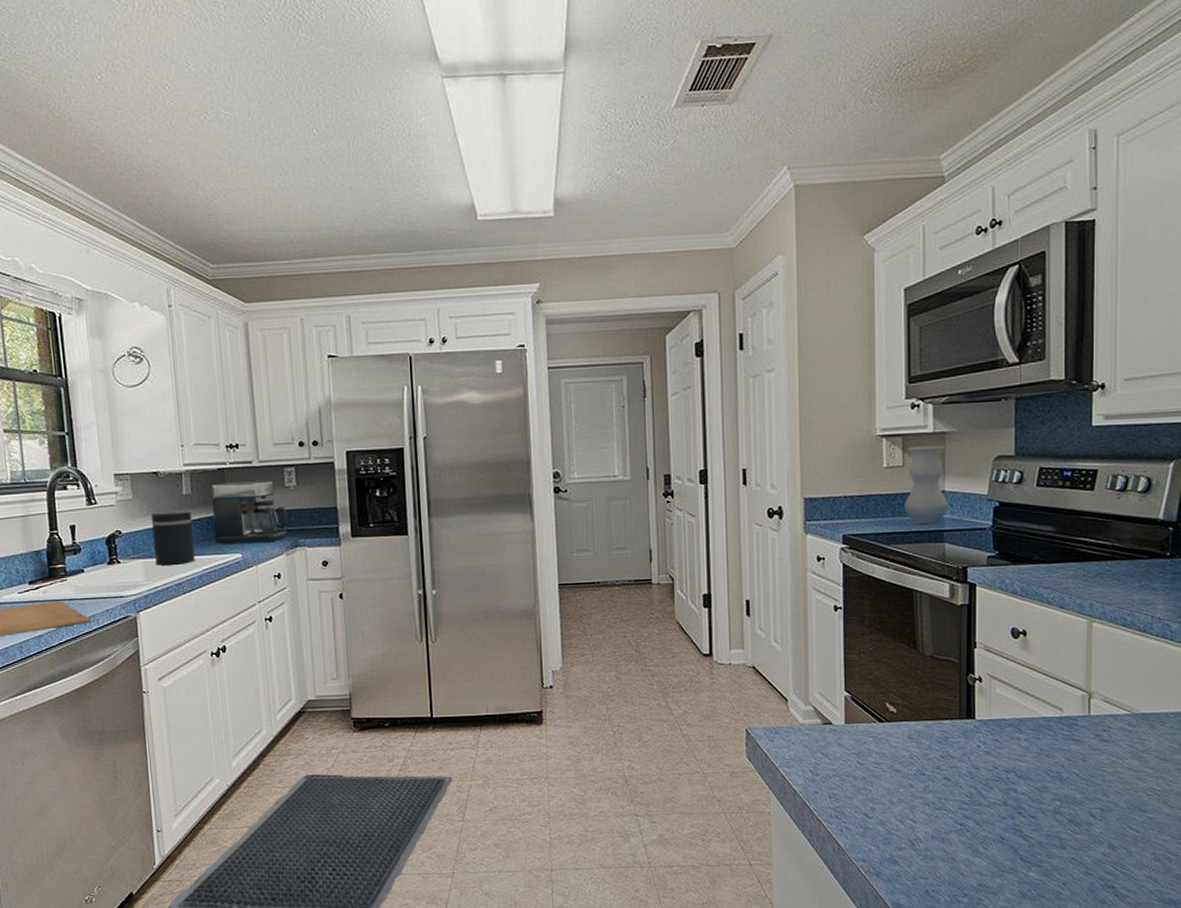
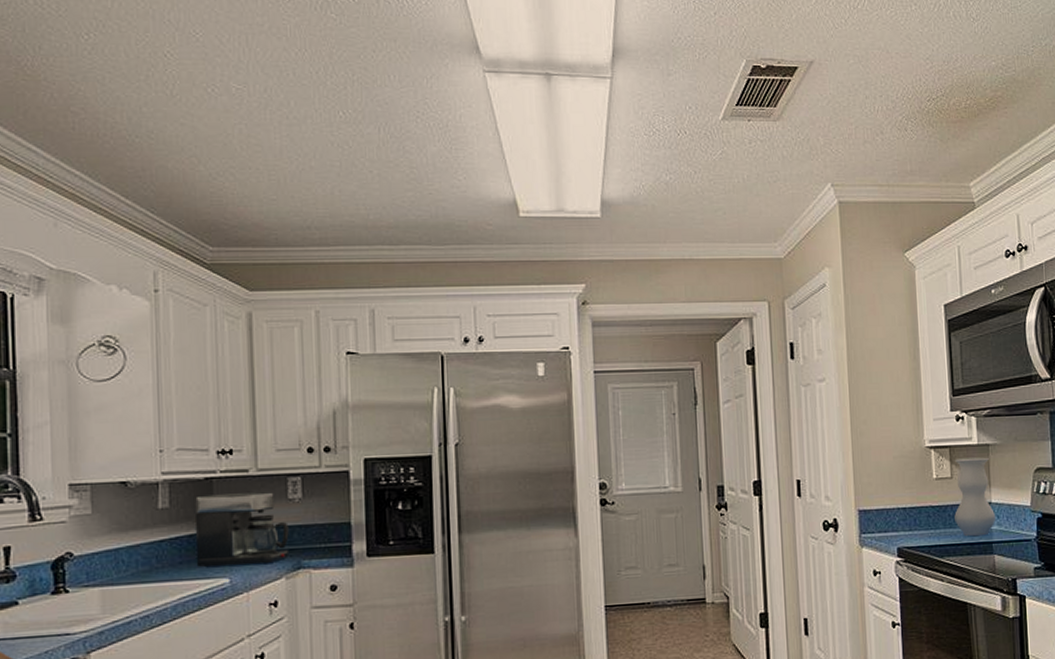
cylinder: present [151,511,195,566] -> none [115,527,169,594]

